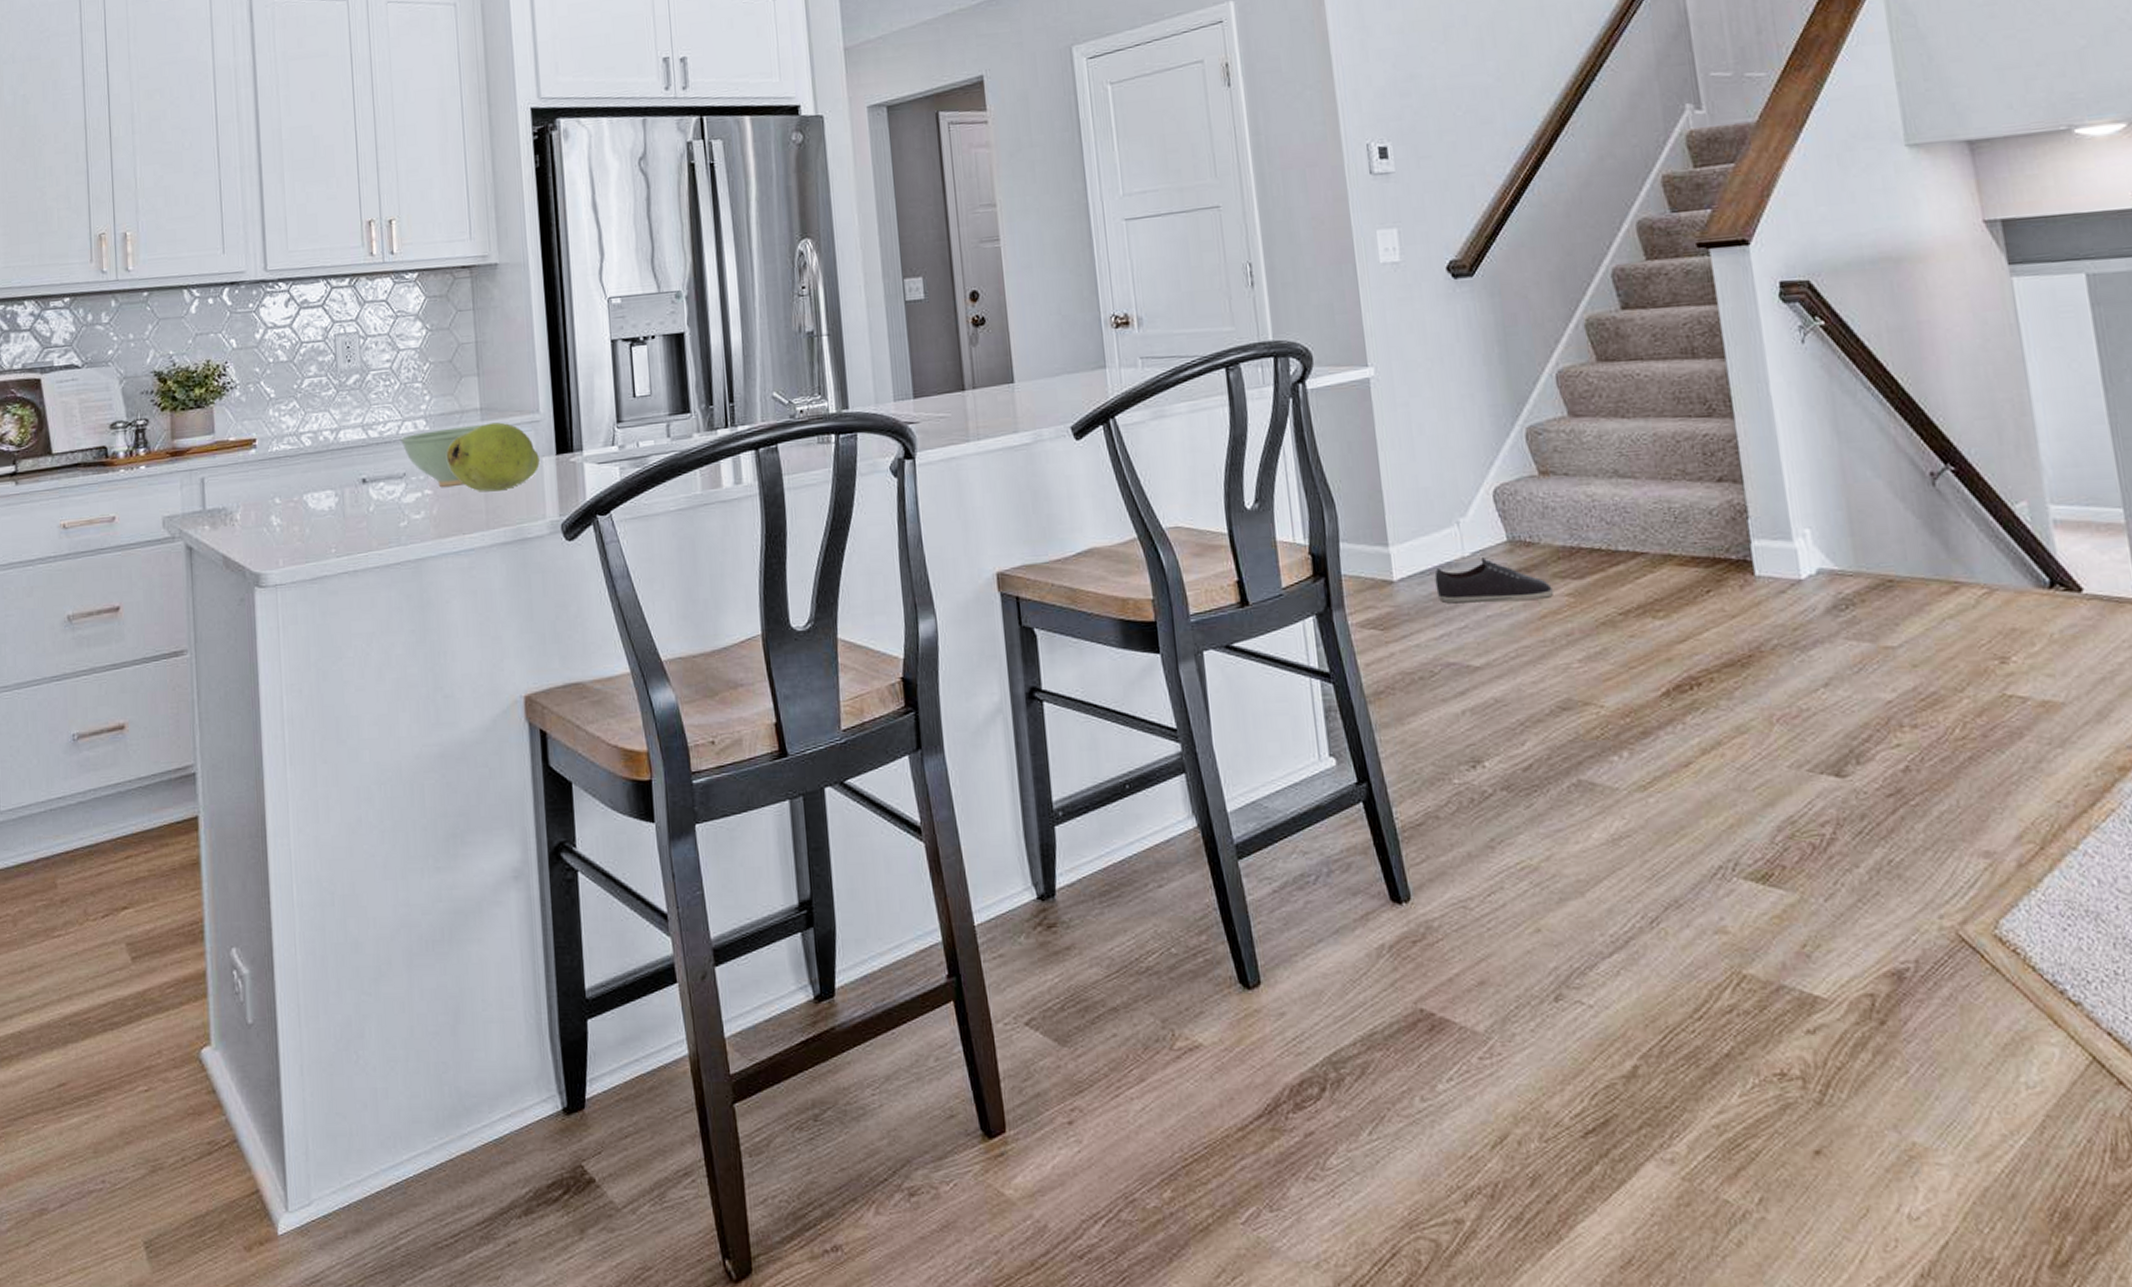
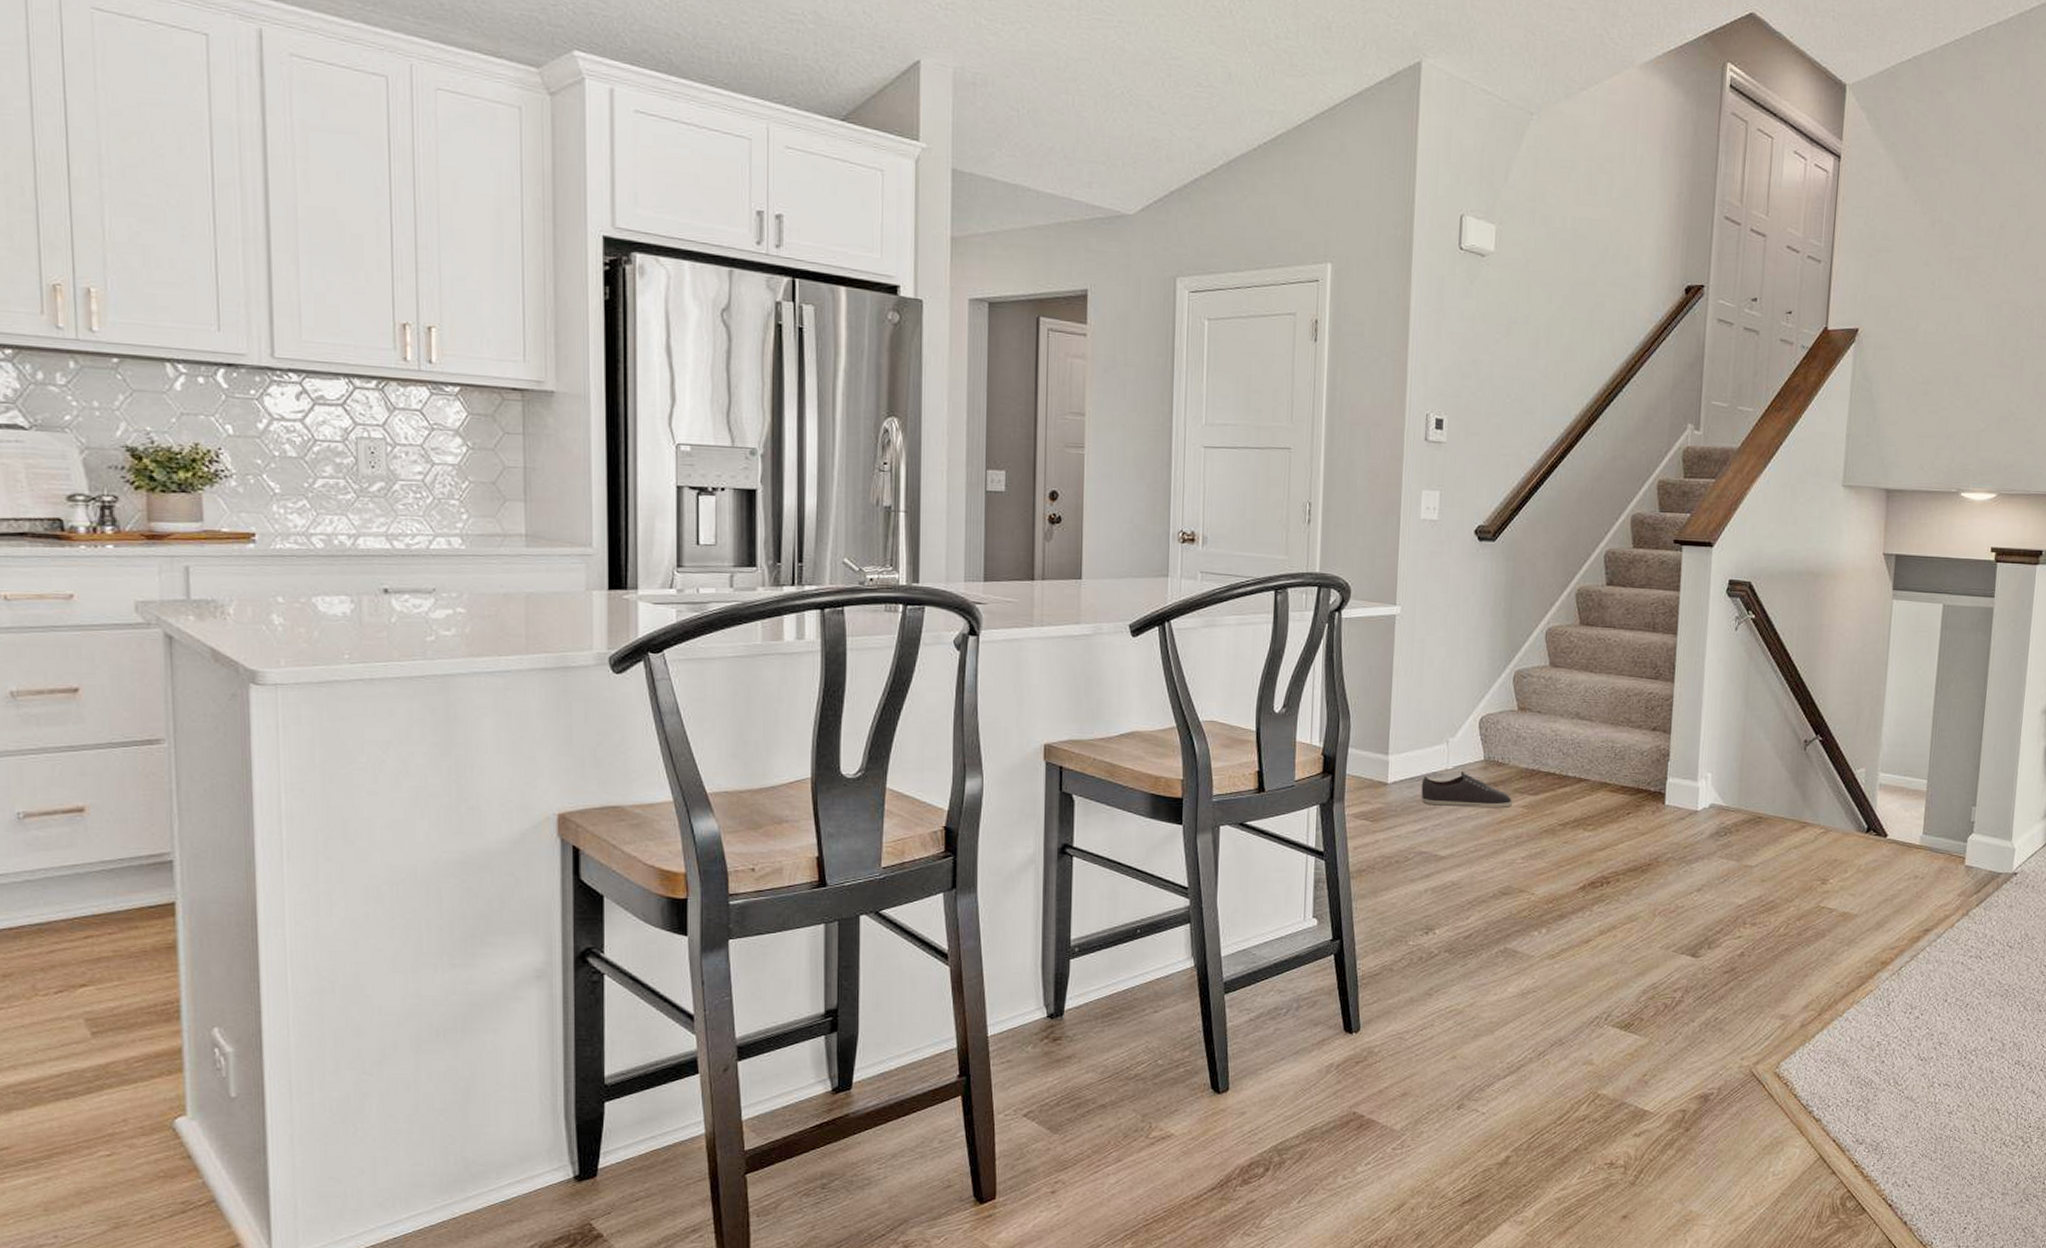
bowl: present [401,423,508,487] -> none [431,550,557,608]
fruit: present [446,422,540,491] -> none [483,550,589,618]

